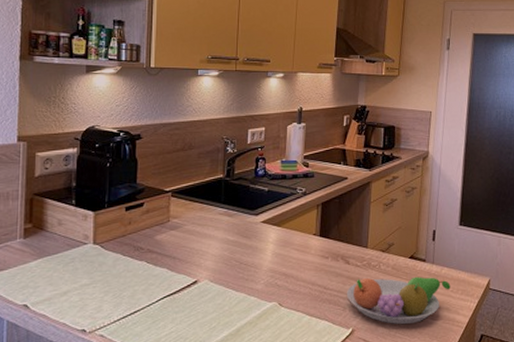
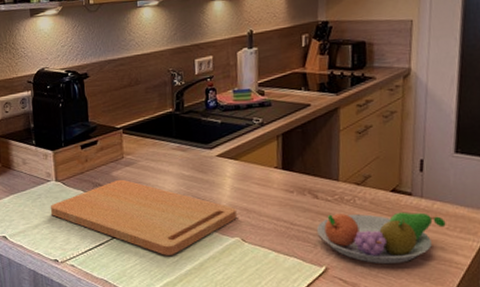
cutting board: none [83,243,276,322] -> present [50,179,237,255]

